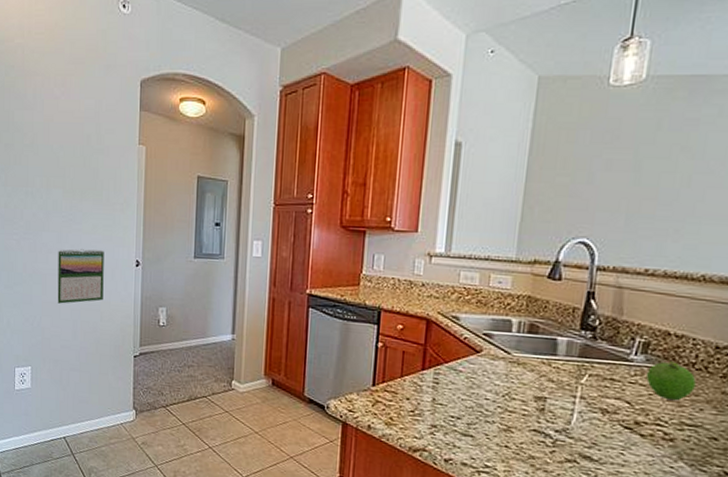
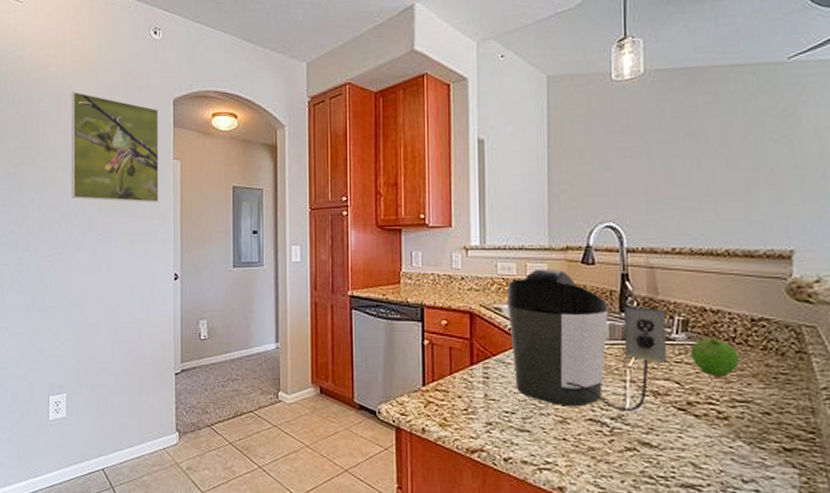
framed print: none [36,66,125,189] -> present [71,91,159,203]
calendar: present [57,249,104,304] -> none [94,266,142,324]
coffee maker: none [464,280,627,427] -> present [506,268,666,412]

